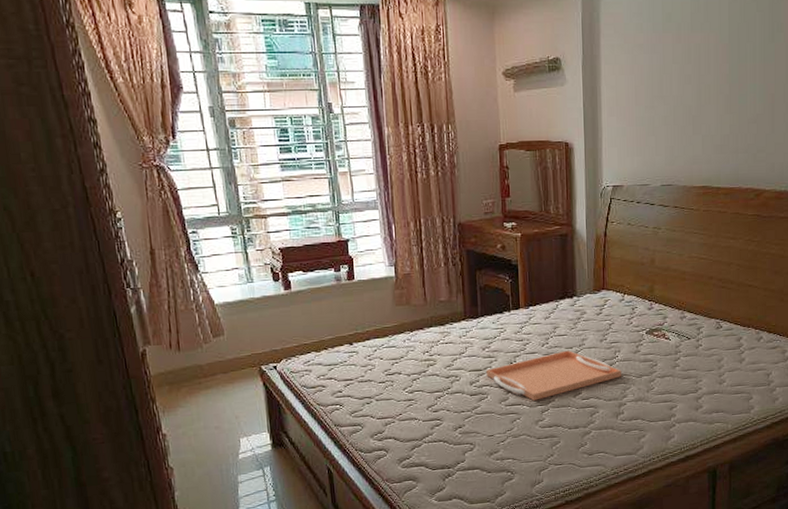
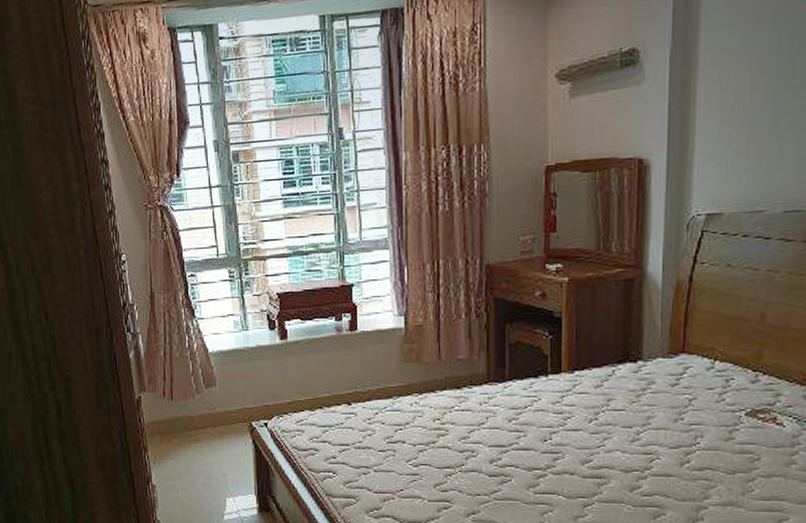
serving tray: present [486,350,621,401] -> none [512,430,703,491]

